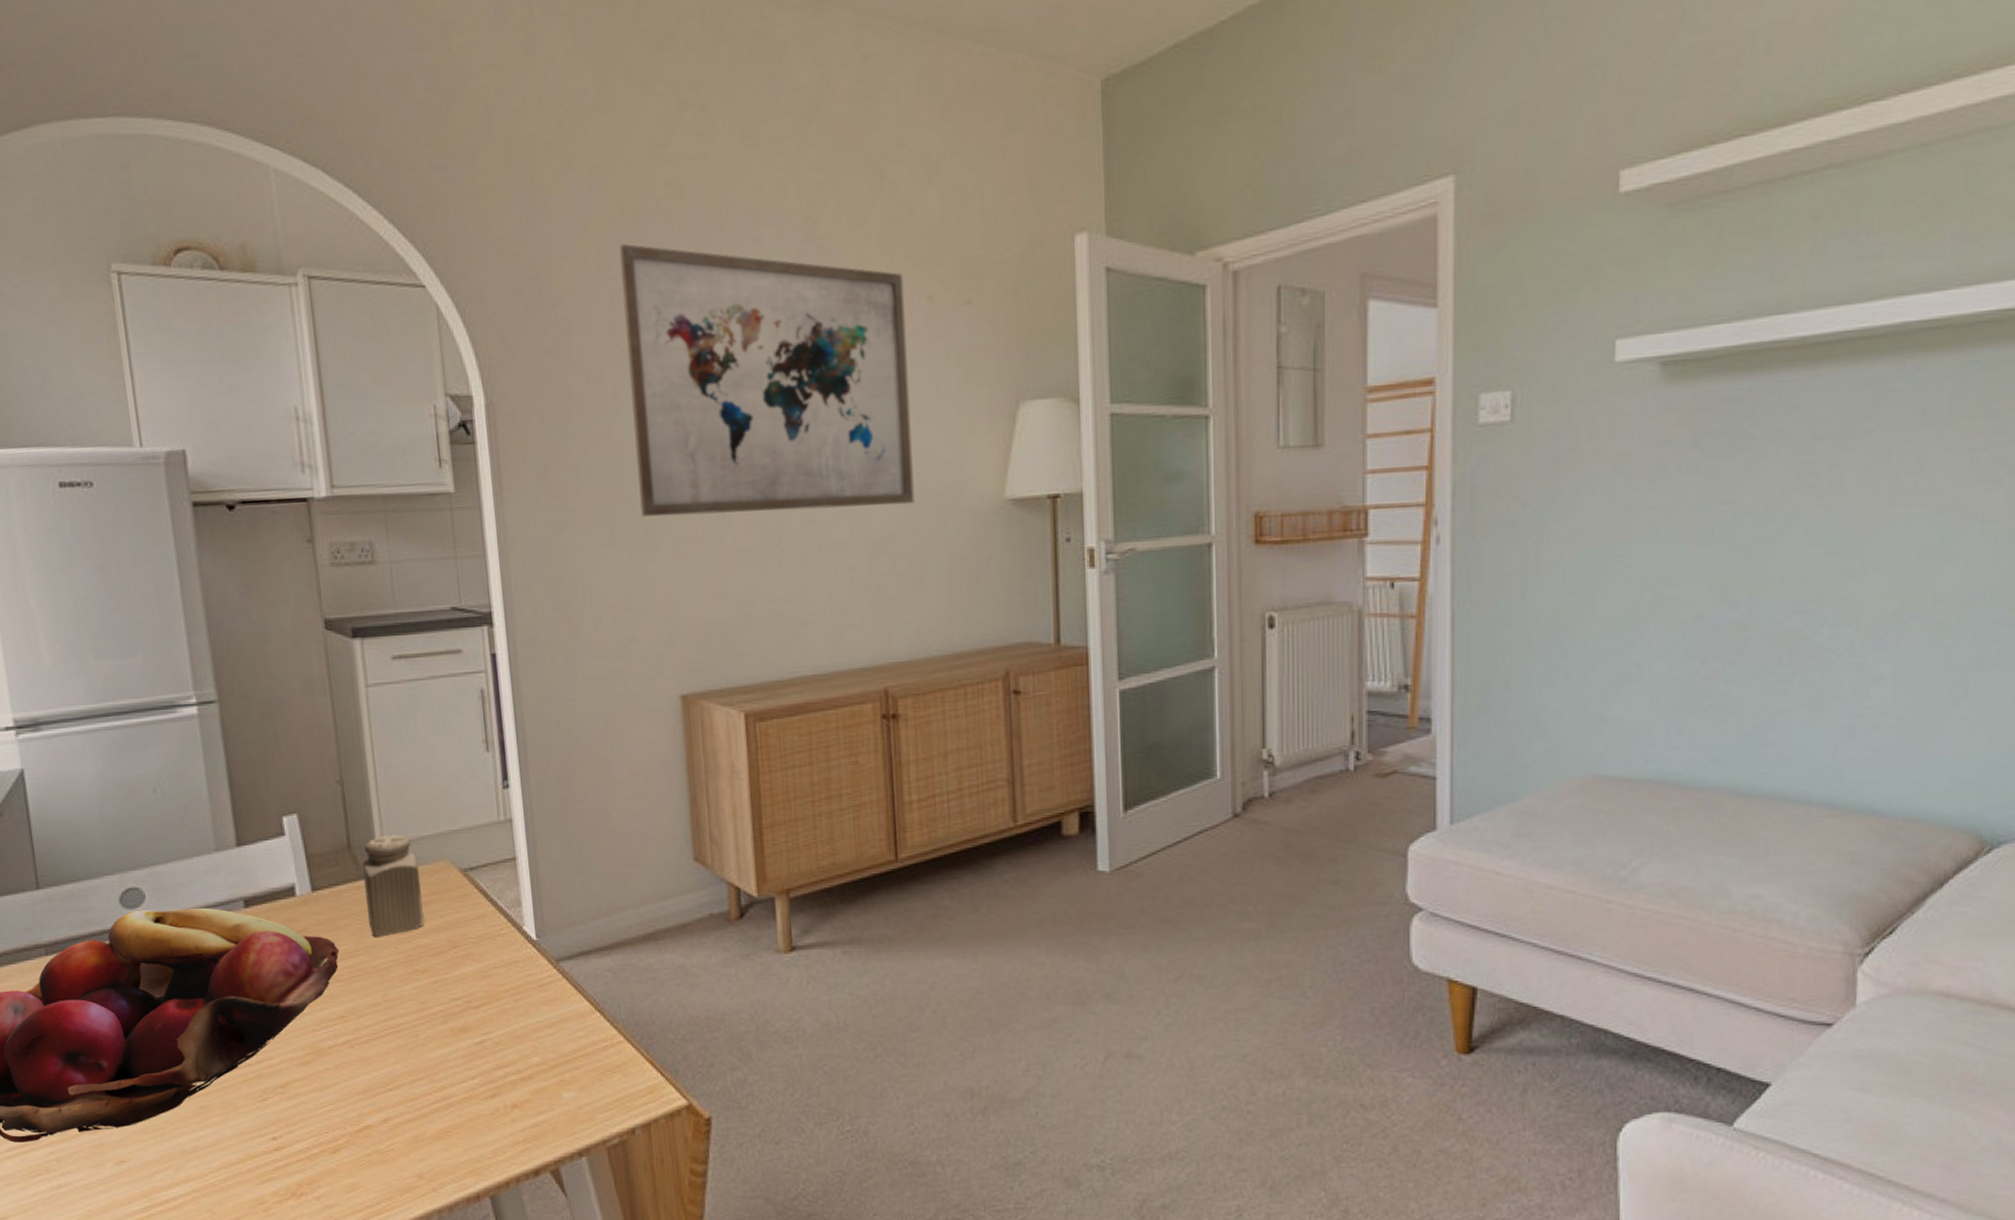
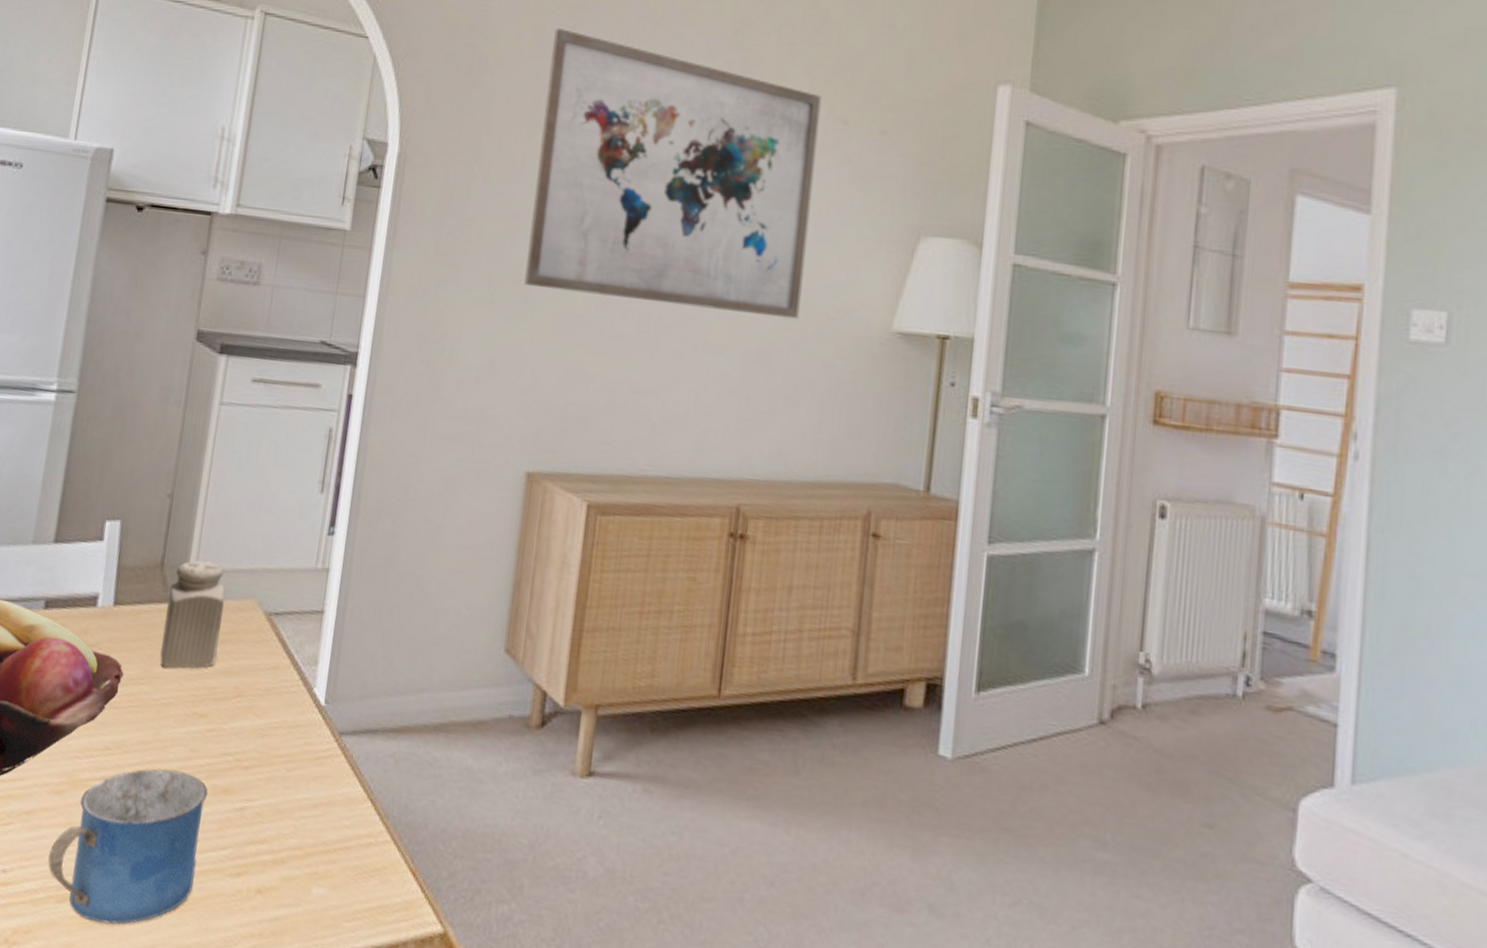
mug: none [312,1022,454,1161] -> present [48,768,208,925]

